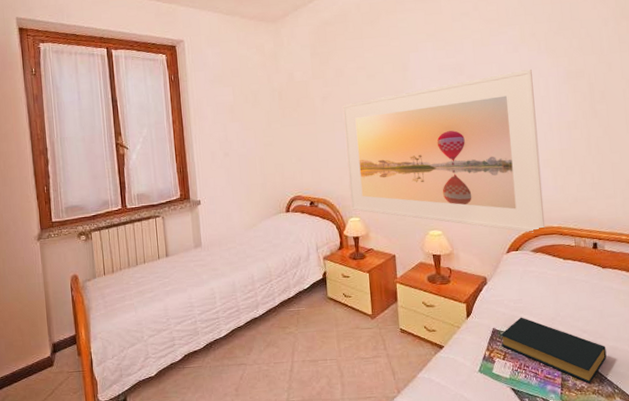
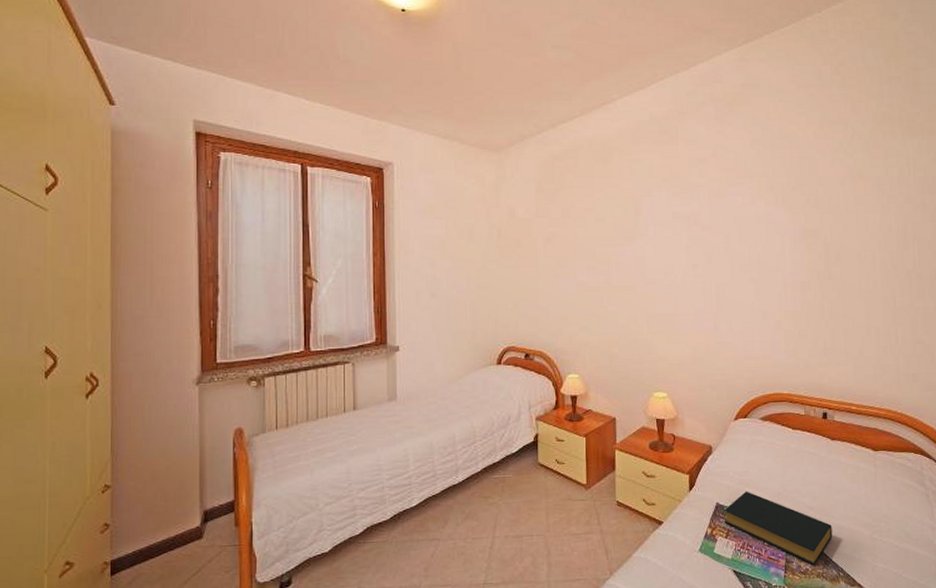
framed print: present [342,68,546,233] -> none [566,223,776,399]

